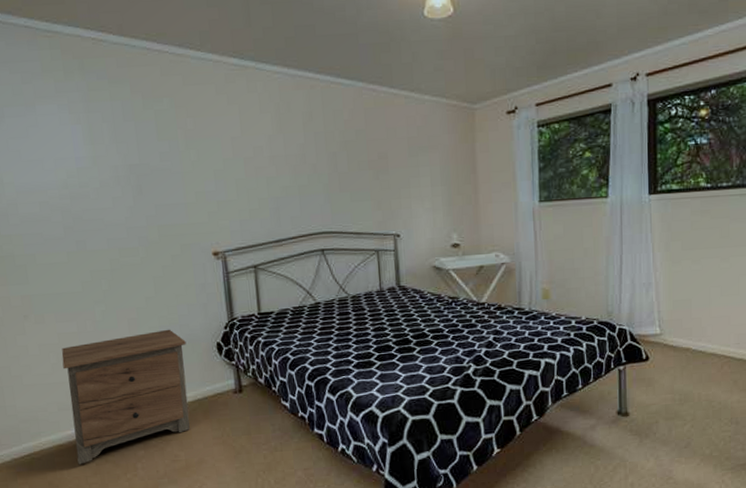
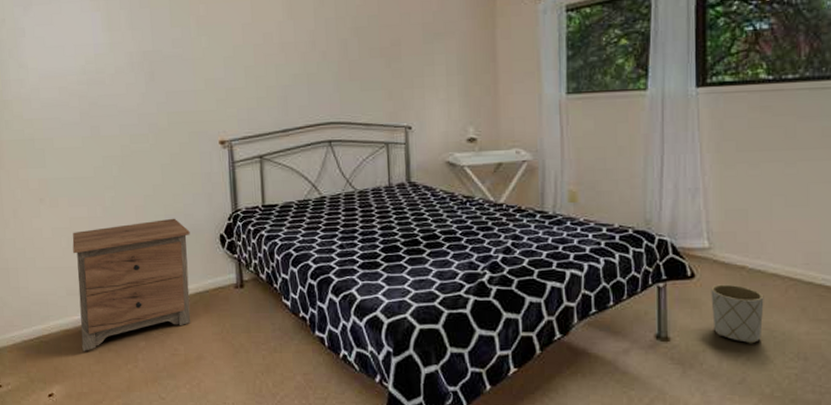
planter: none [662,364,705,414] -> present [711,284,764,344]

